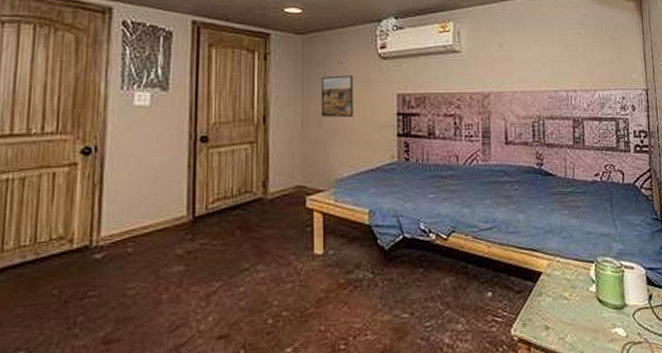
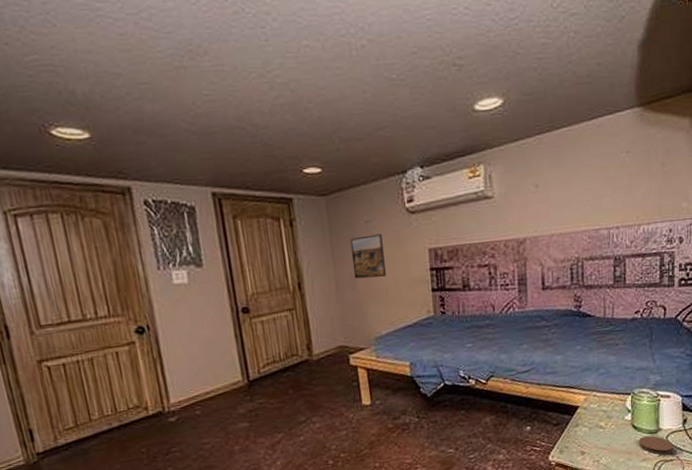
coaster: none [605,311,642,336] -> present [639,435,674,455]

